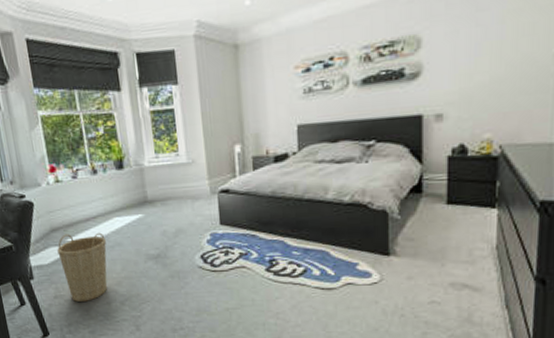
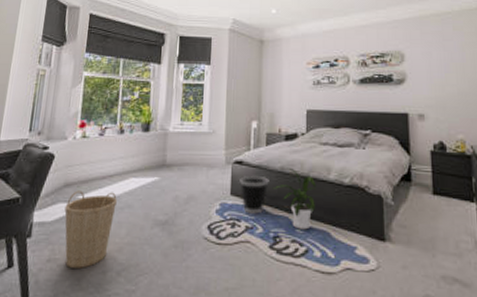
wastebasket: none [228,202,260,241] -> present [240,175,269,214]
house plant: none [264,191,313,252] -> present [272,167,316,230]

